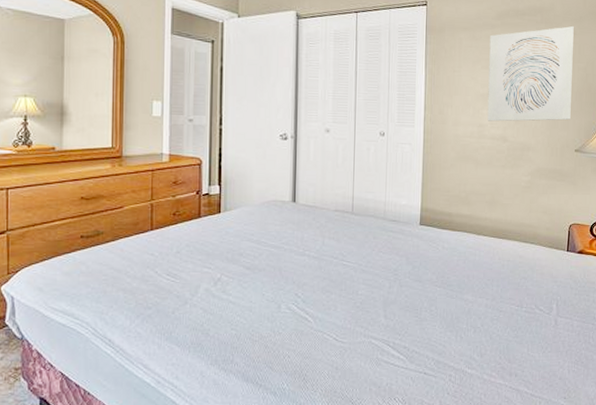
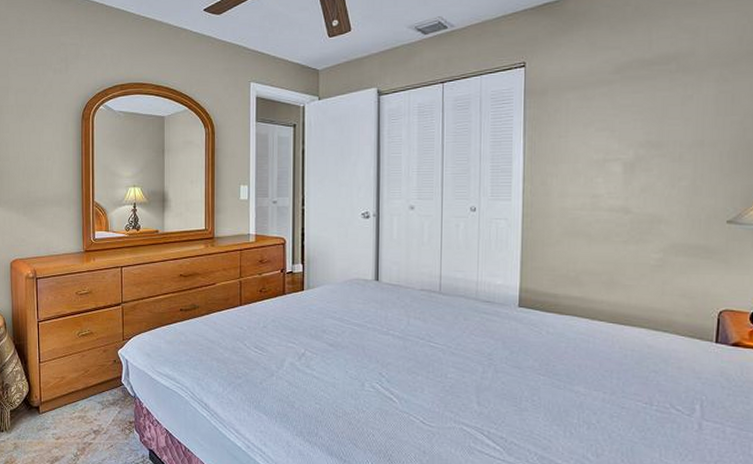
wall art: present [487,26,574,122] -> none [603,72,724,191]

